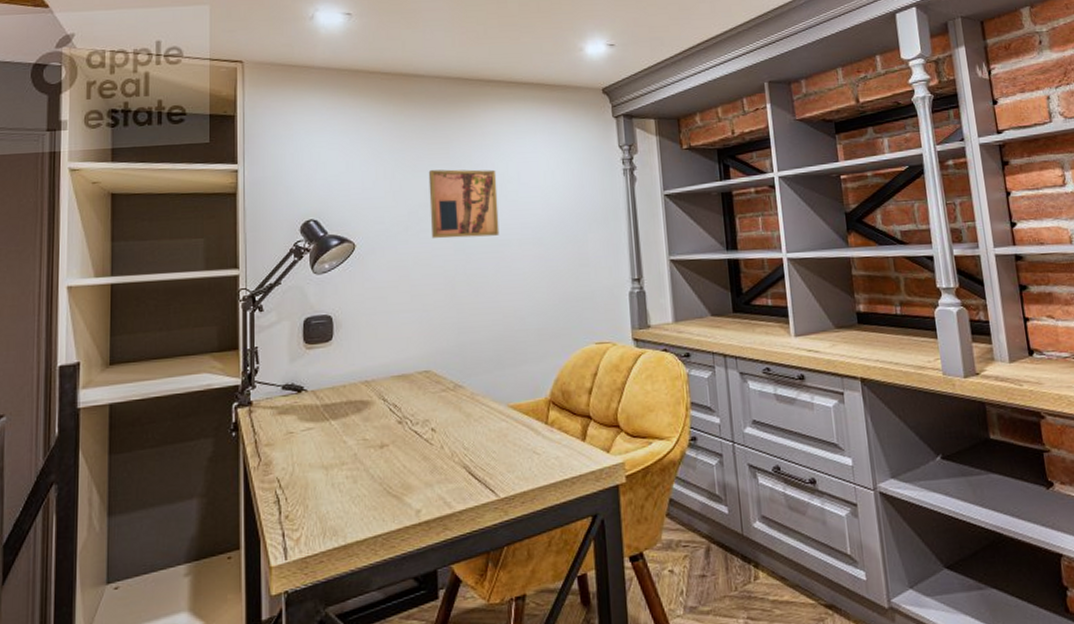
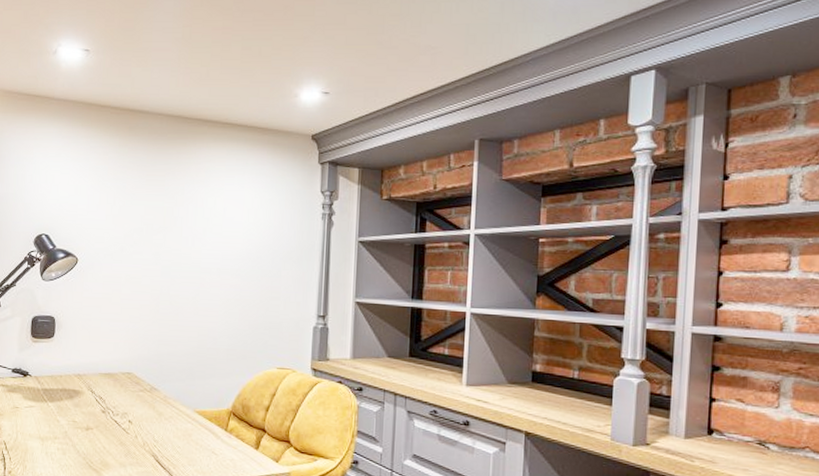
wall art: present [428,169,500,239] -> none [142,200,205,263]

